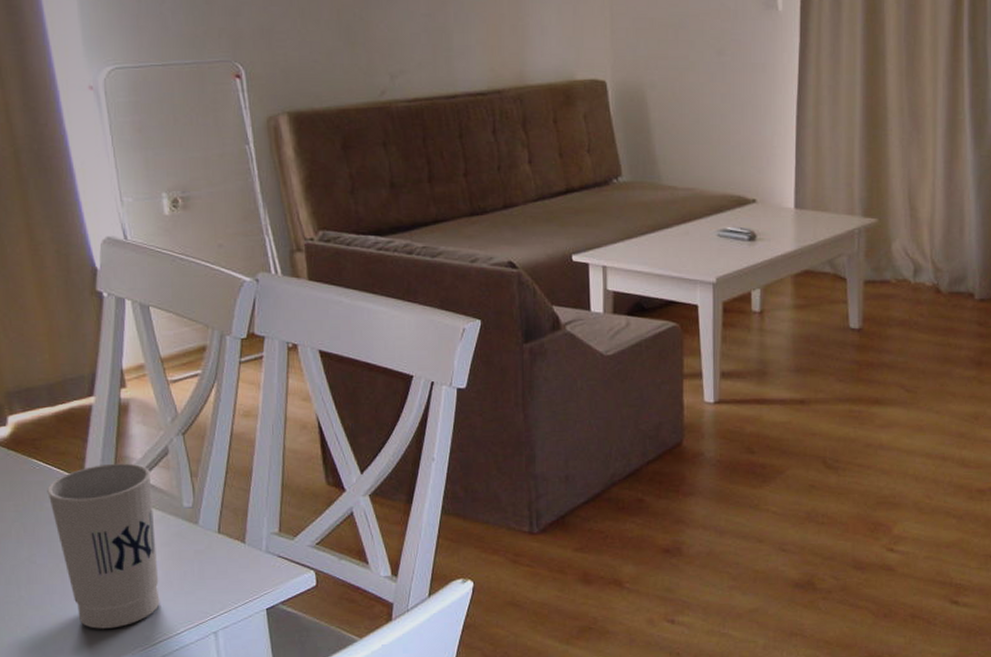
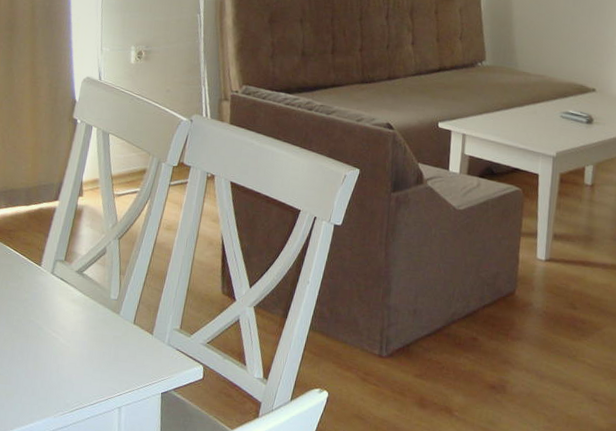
cup: present [47,463,160,629] -> none [13,256,91,393]

